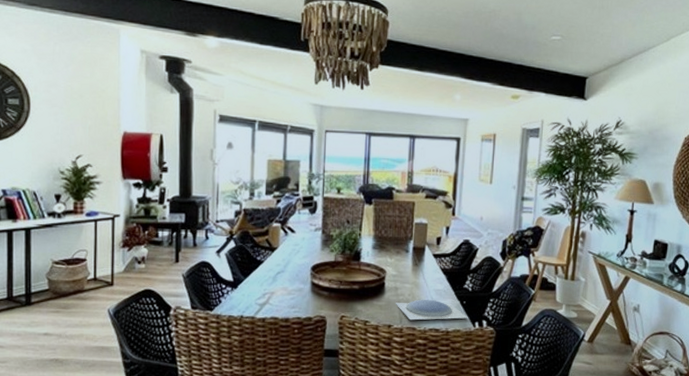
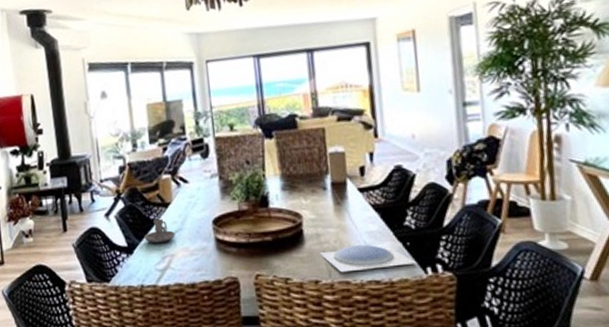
candle holder: none [249,261,277,281] -> present [144,219,176,243]

